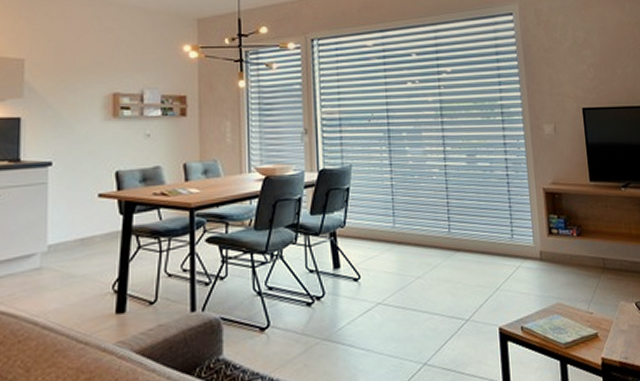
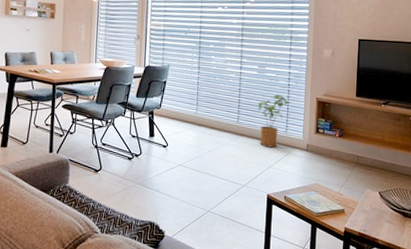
house plant: none [471,189,512,262] -> present [257,94,290,148]

